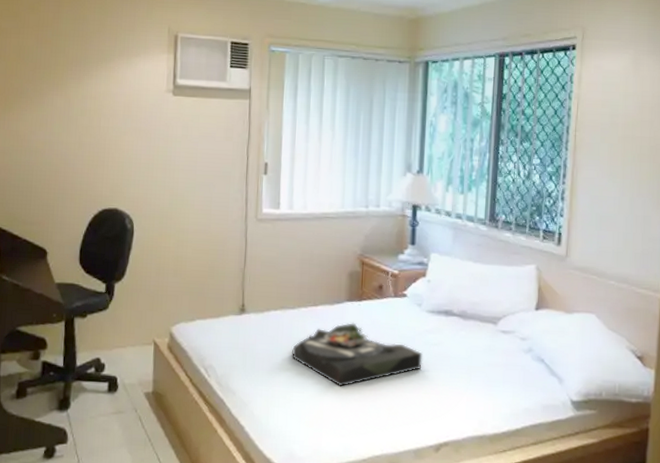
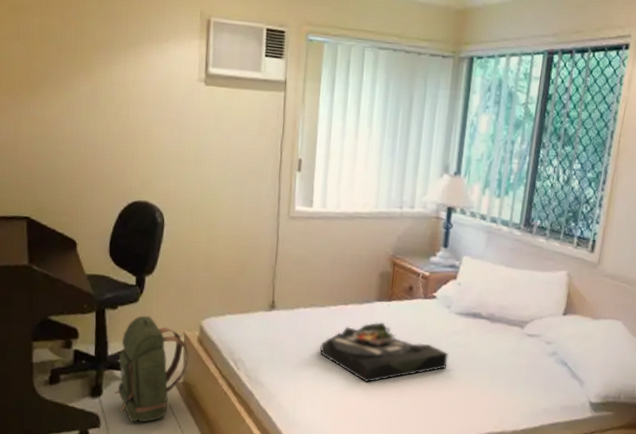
backpack: none [81,323,159,437] -> present [113,315,189,423]

